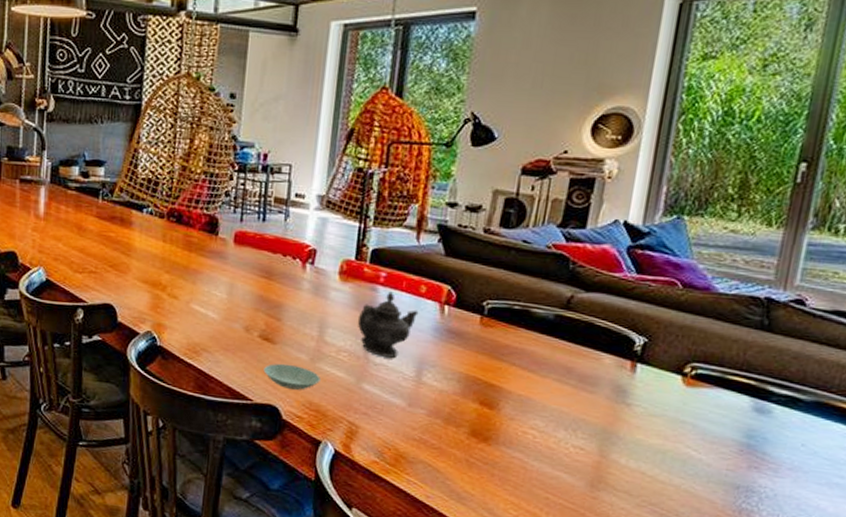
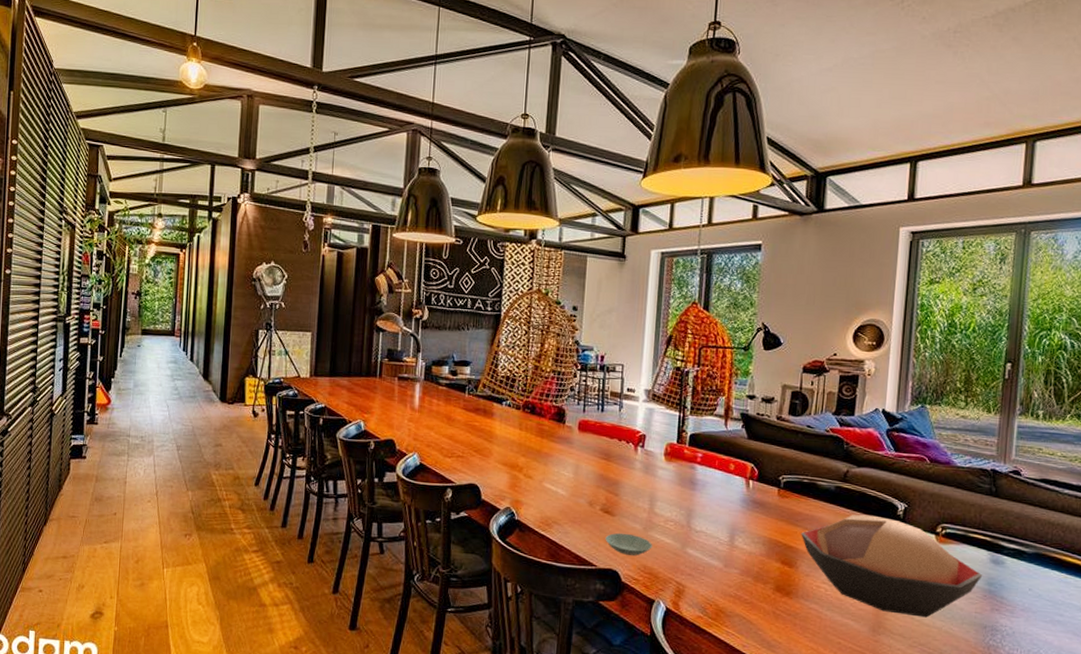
teapot: present [357,291,419,358] -> none [680,469,729,526]
decorative bowl: none [506,349,741,474] -> present [801,514,983,618]

